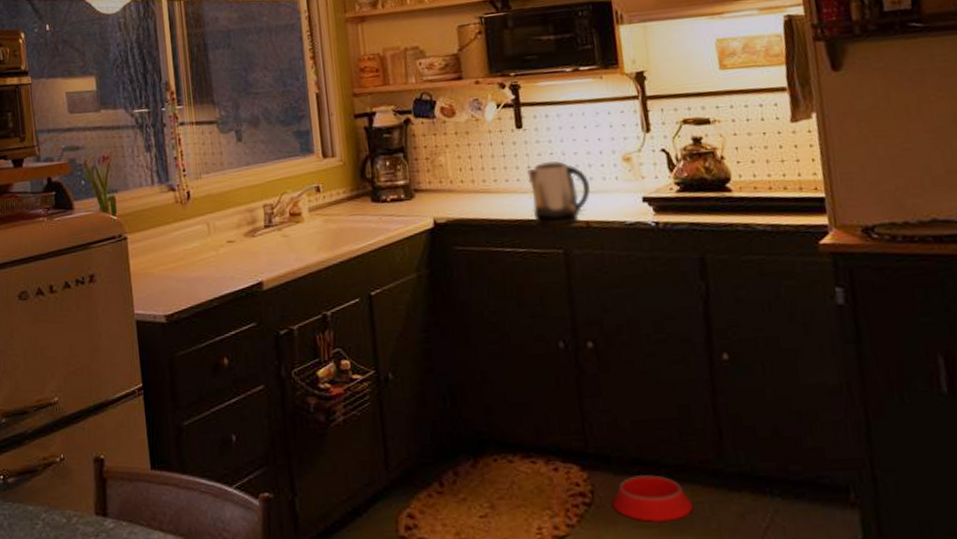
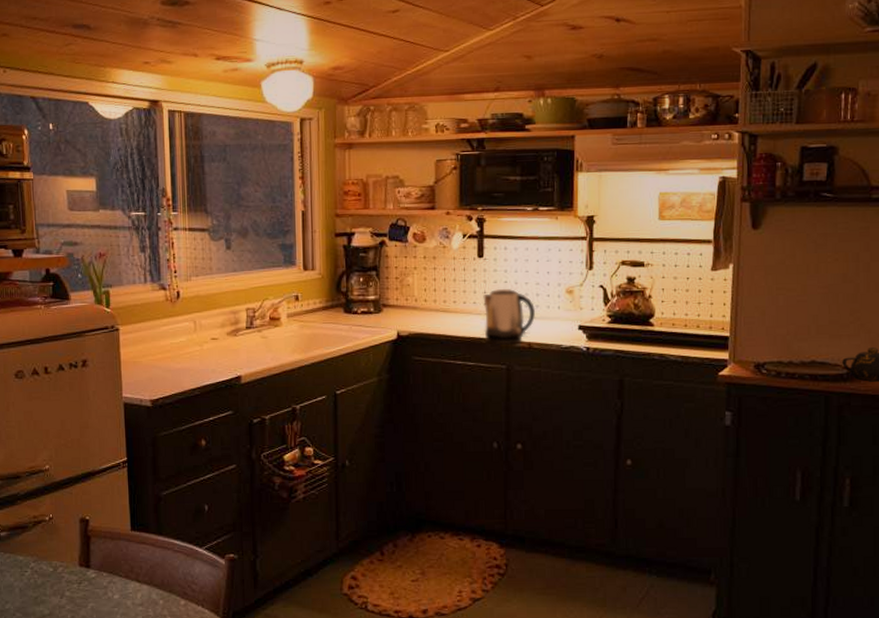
pet bowl: present [611,475,694,522] -> none [521,553,587,590]

